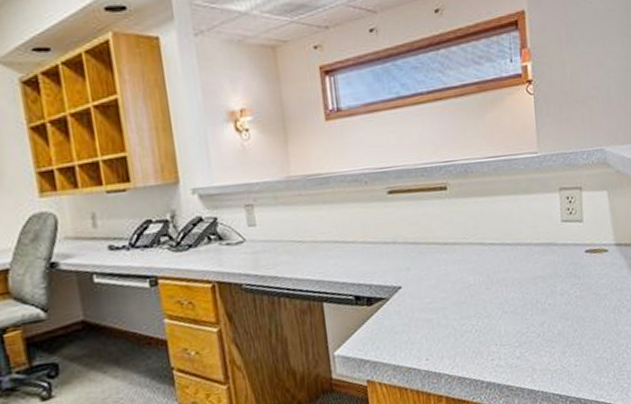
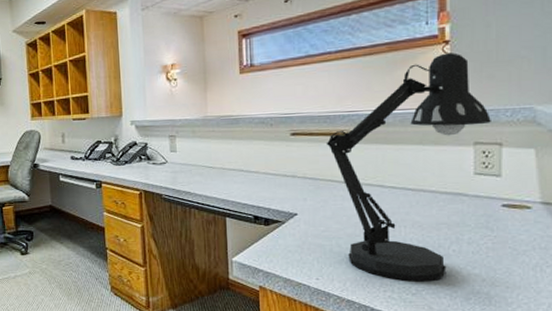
desk lamp: none [425,93,572,345] -> present [326,53,491,282]

